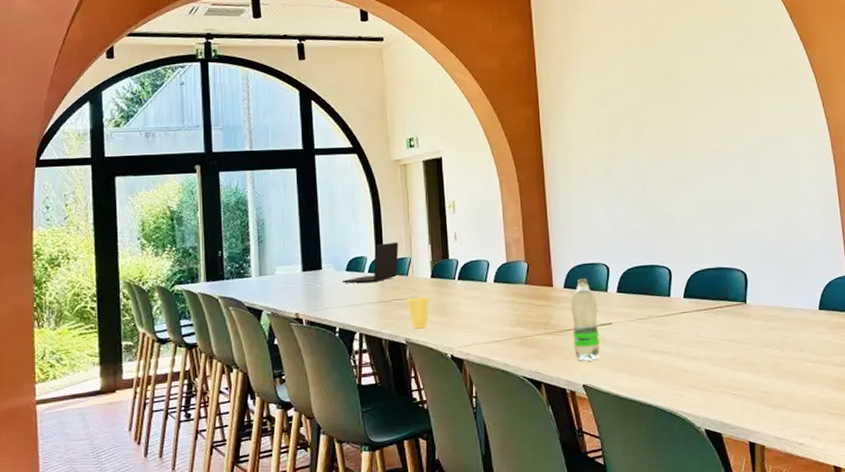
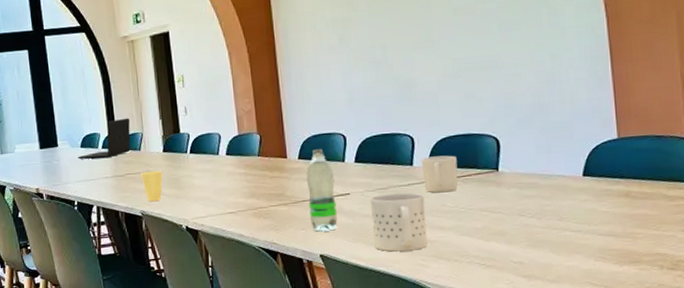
mug: none [630,323,683,382] -> present [369,192,427,252]
mug: none [677,287,711,324] -> present [421,155,458,193]

